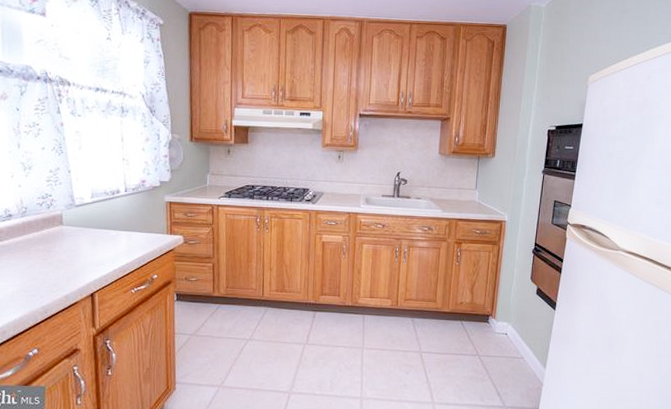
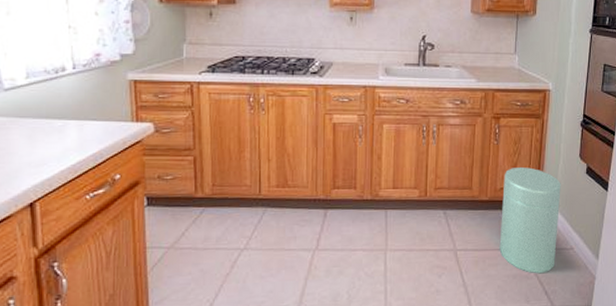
trash can: none [458,286,514,378] -> present [499,167,561,274]

